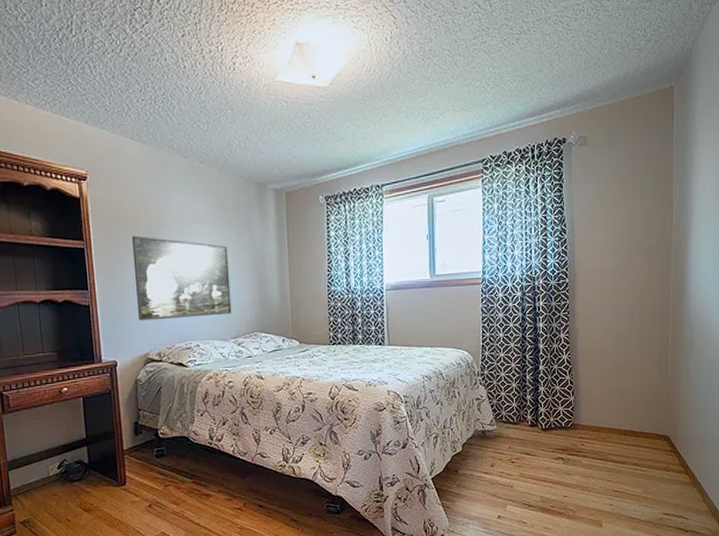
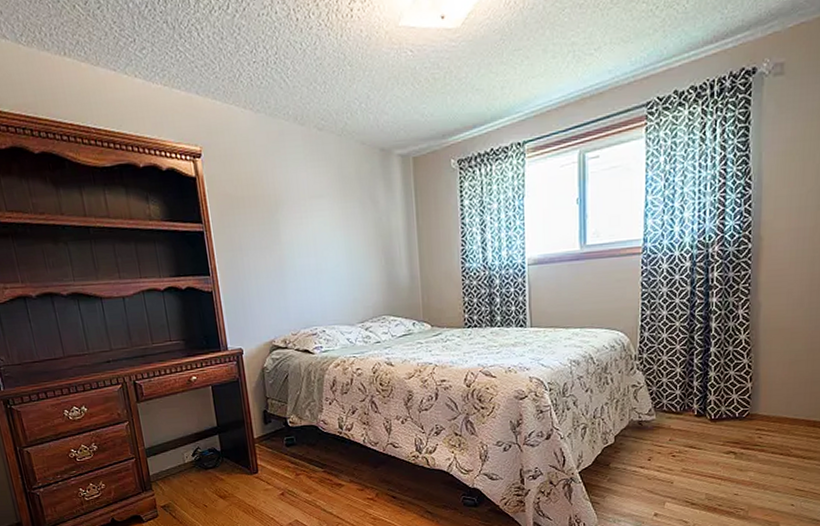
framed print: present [131,236,232,321] -> none [250,215,358,307]

